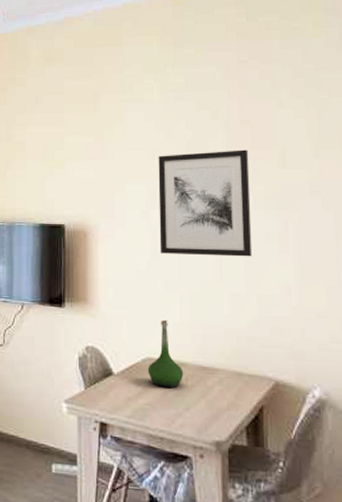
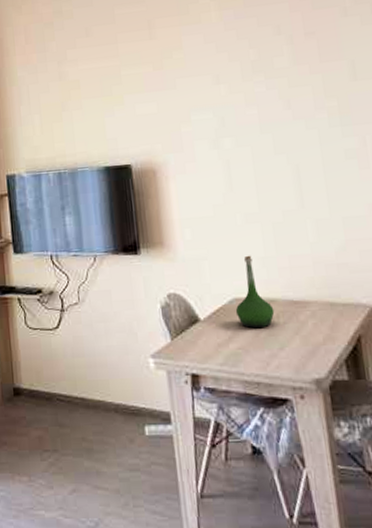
wall art: present [158,149,253,257] -> none [222,64,333,185]

